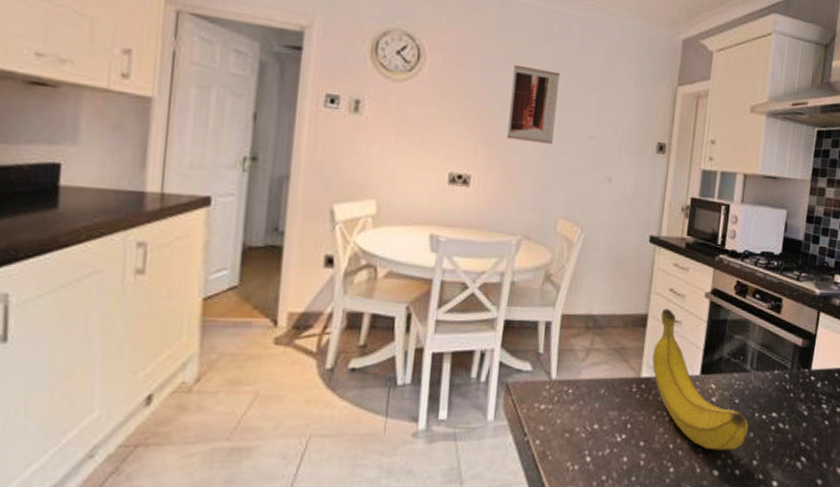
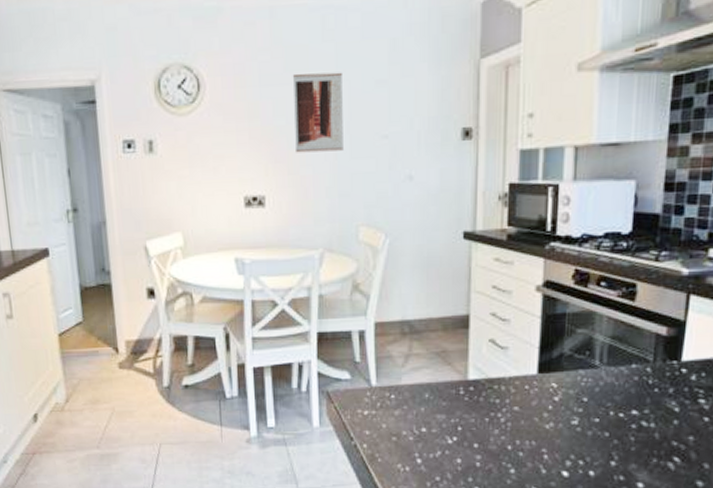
fruit: present [652,308,749,450] -> none [479,307,602,451]

